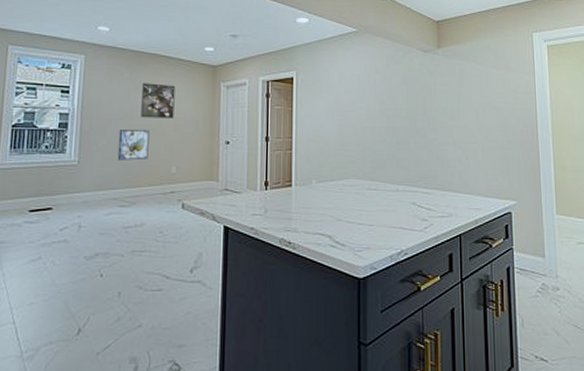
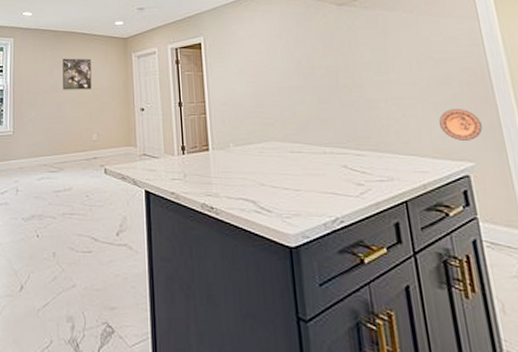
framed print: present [117,129,150,161] -> none [45,100,72,130]
decorative plate: none [494,154,526,182] -> present [439,109,483,141]

